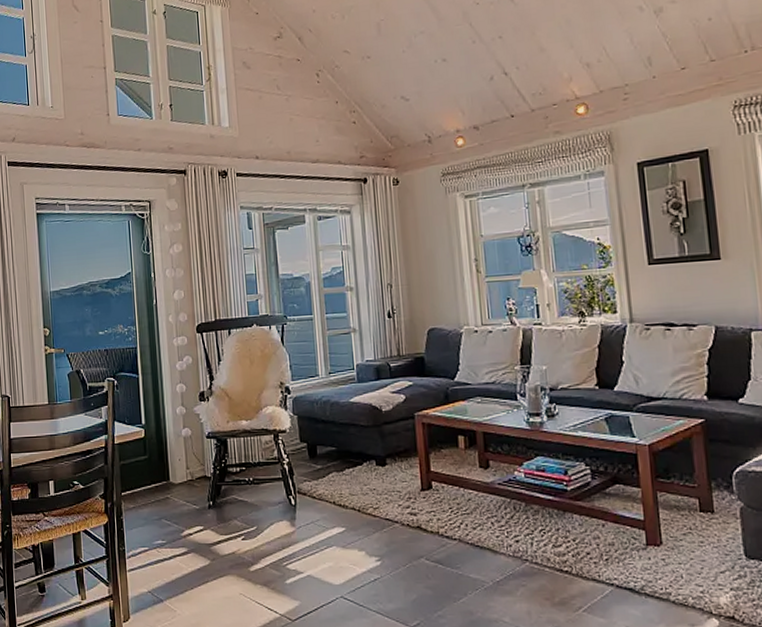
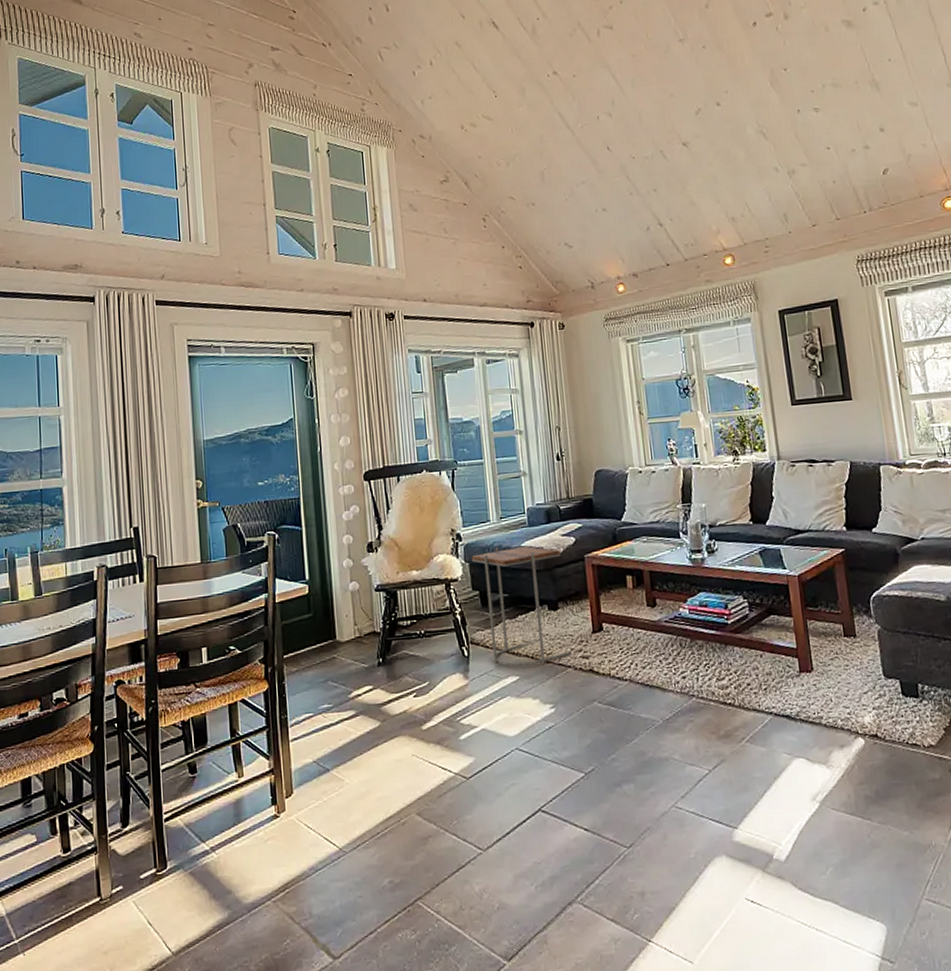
side table: none [299,401,399,518] -> present [471,546,572,667]

